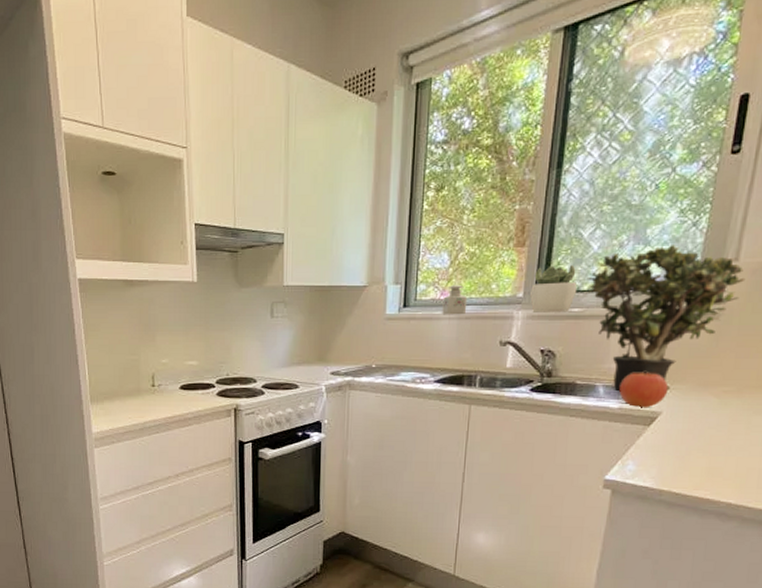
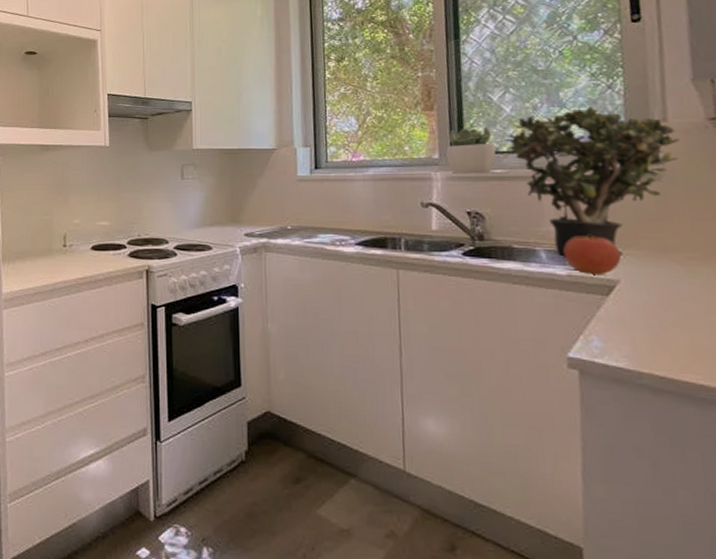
decorative bottle: present [442,284,468,315] -> none [355,146,382,177]

